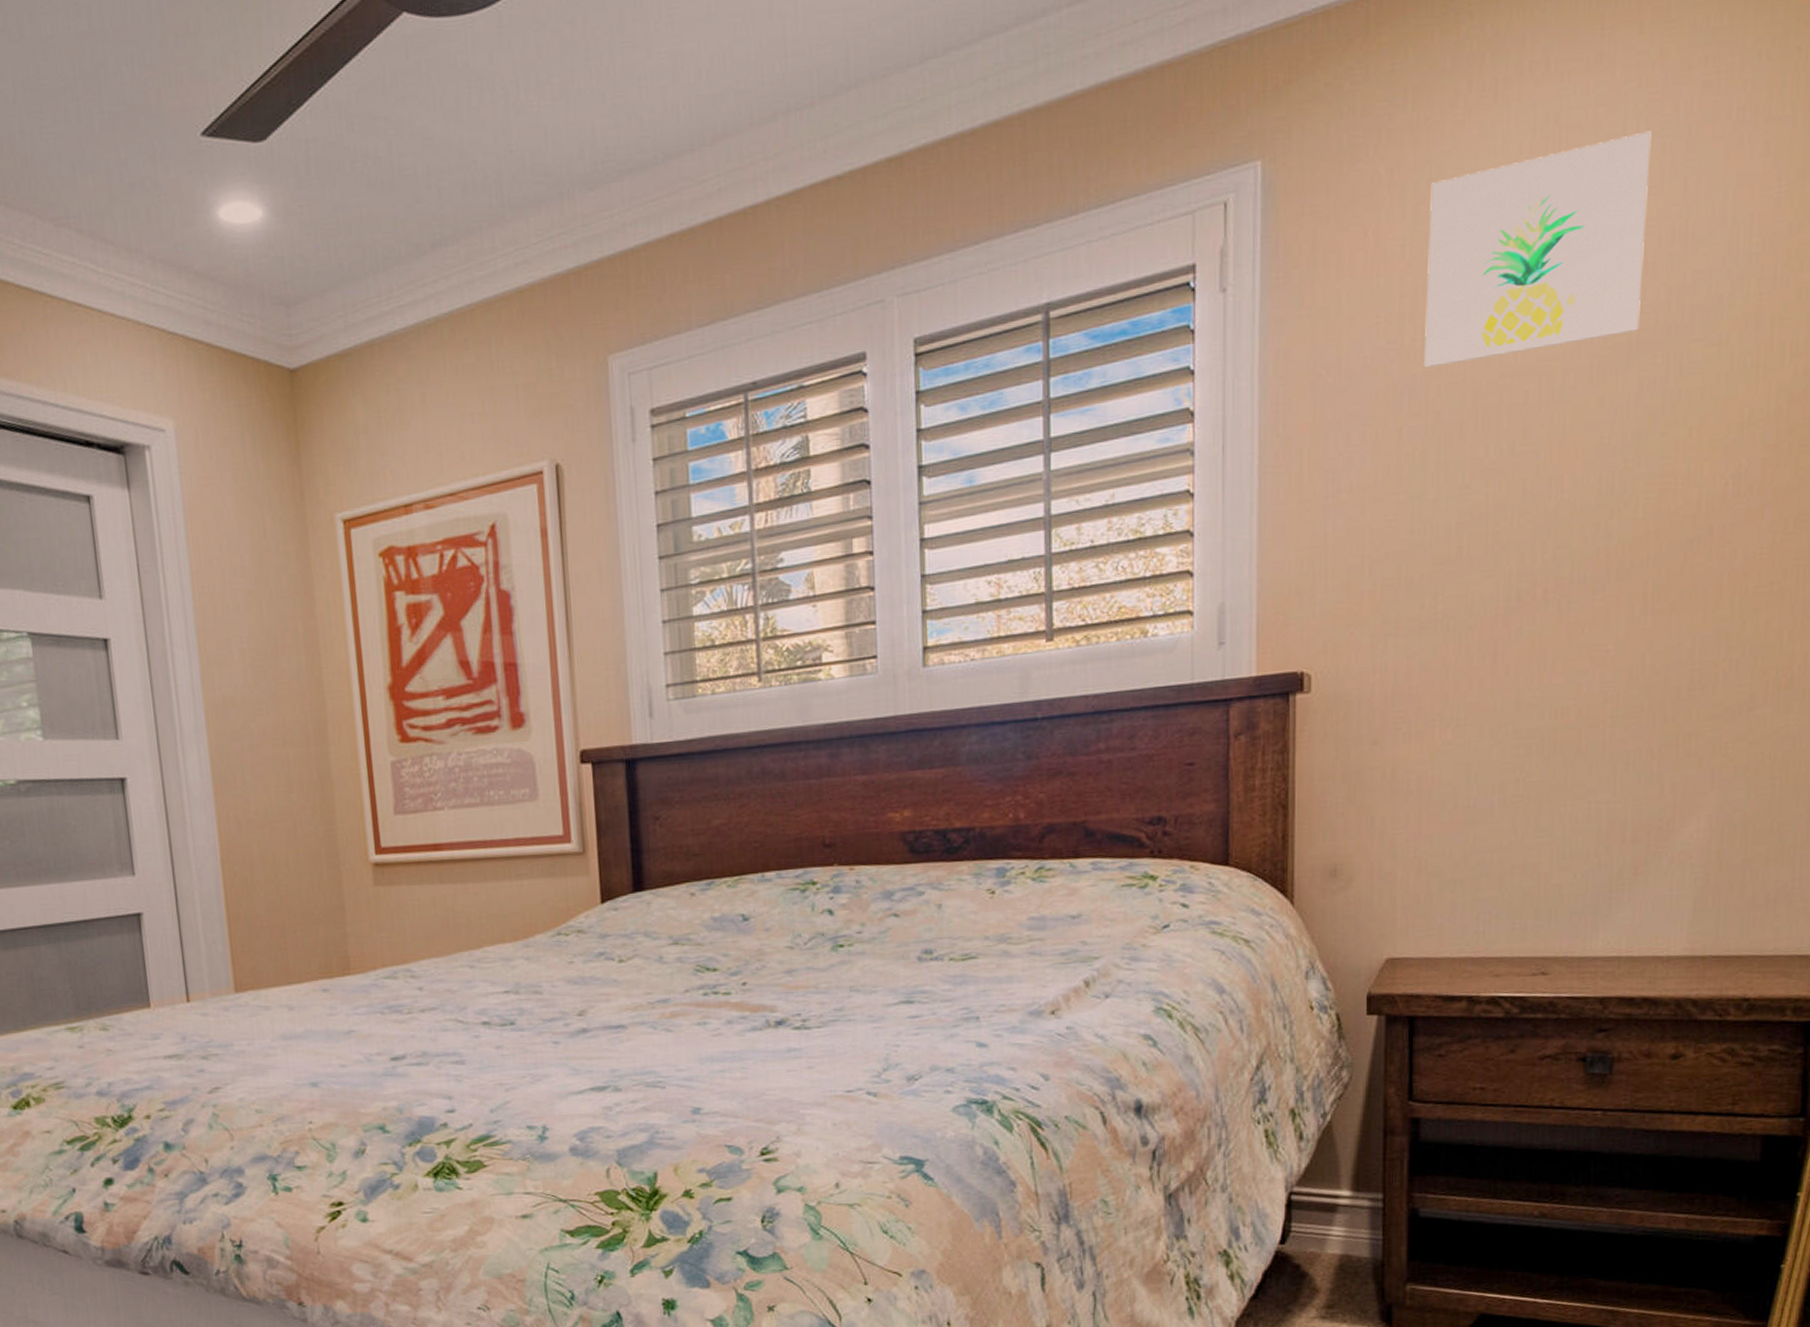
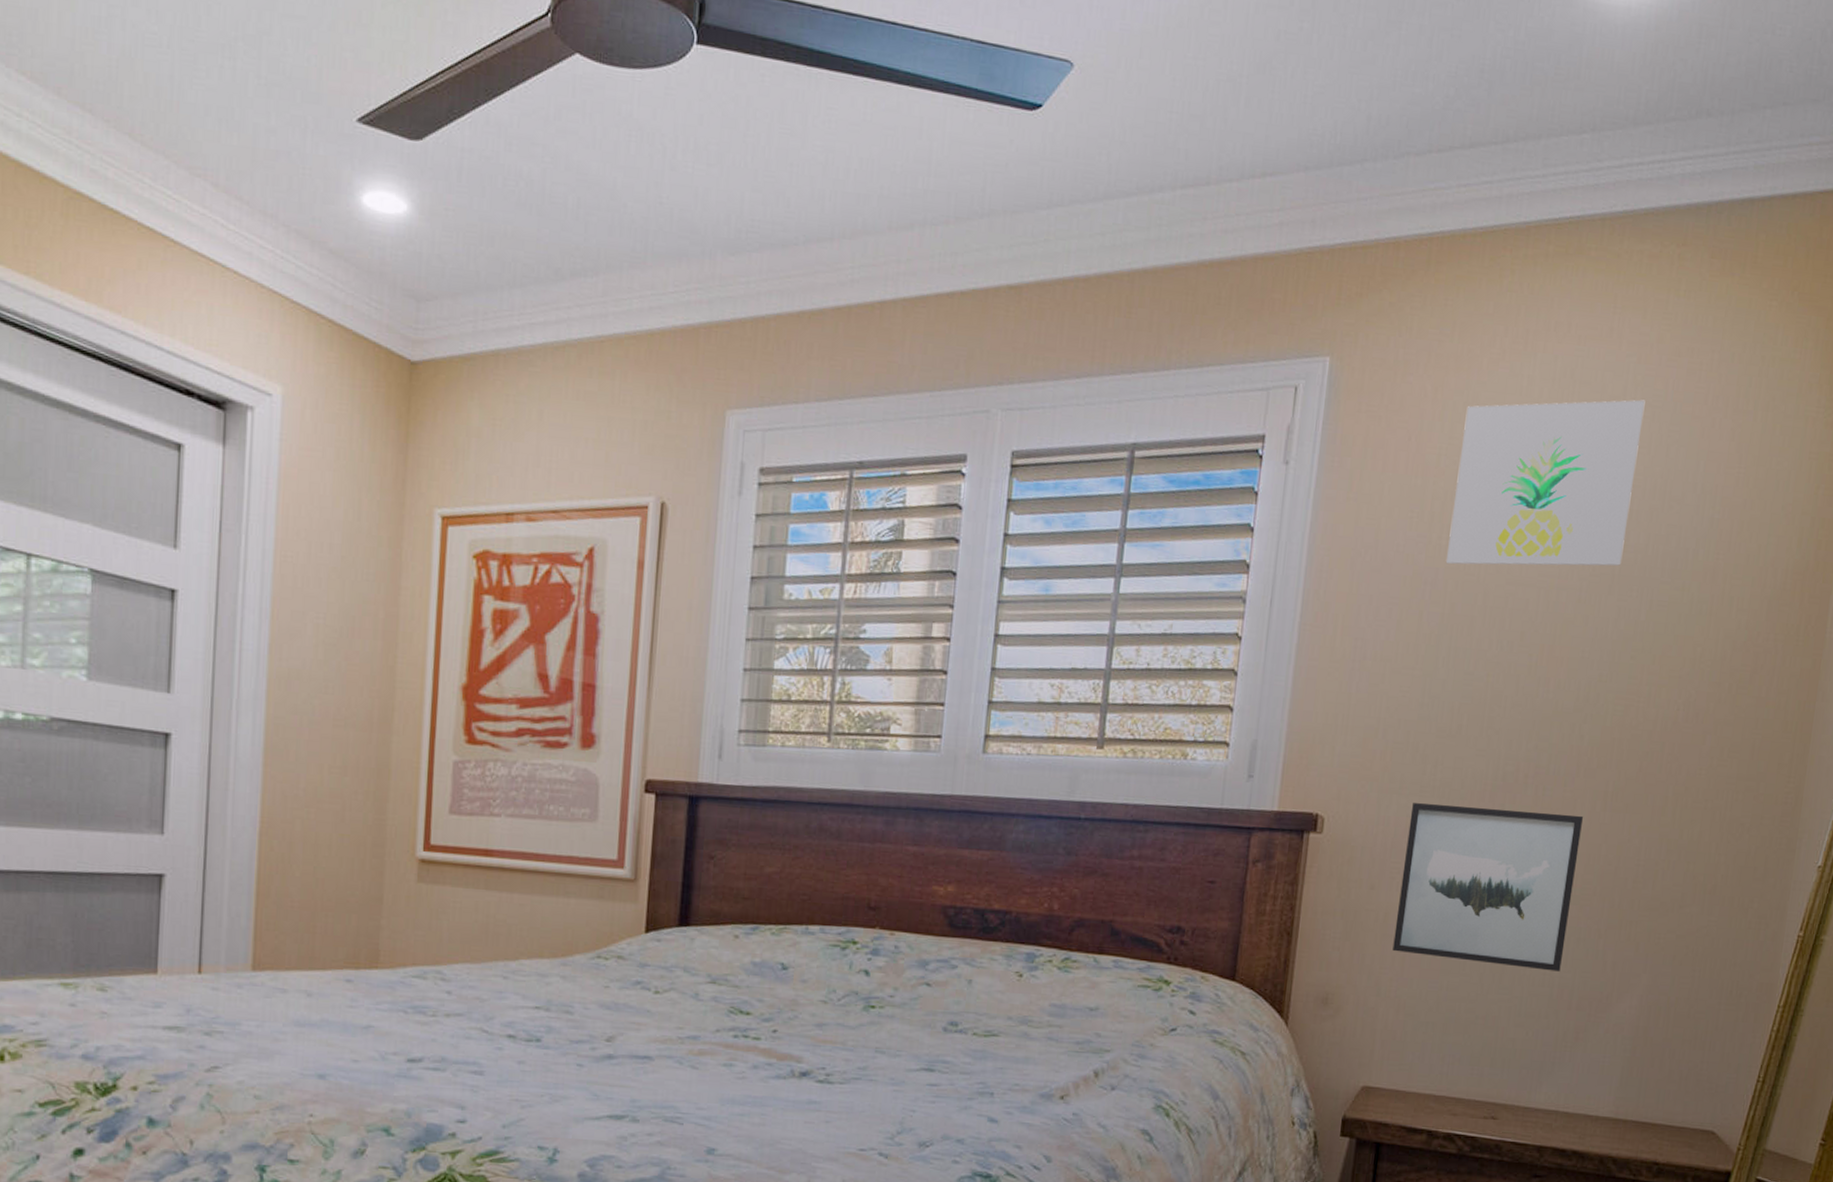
wall art: none [1406,624,1619,809] -> present [1392,803,1583,972]

